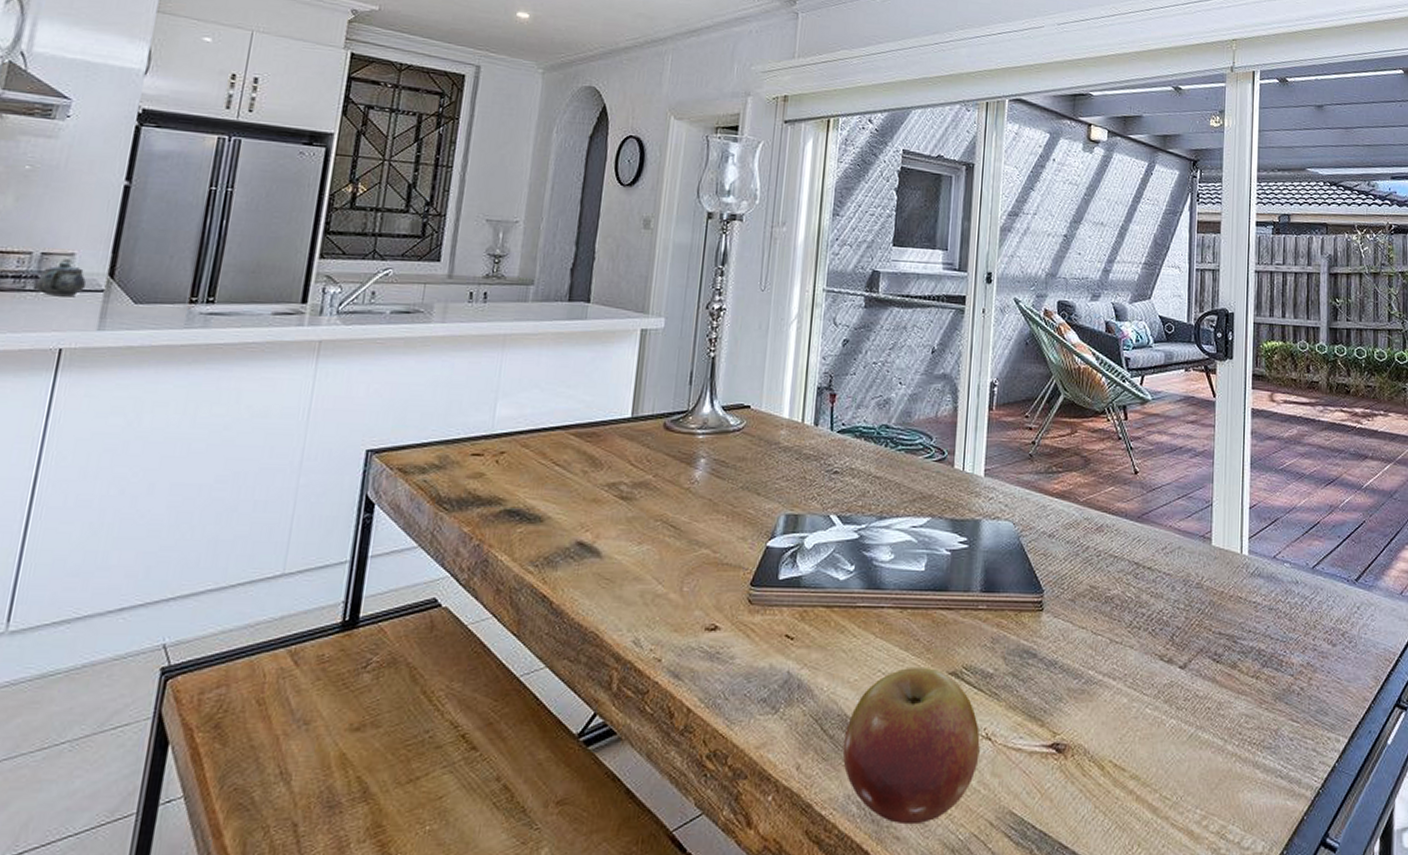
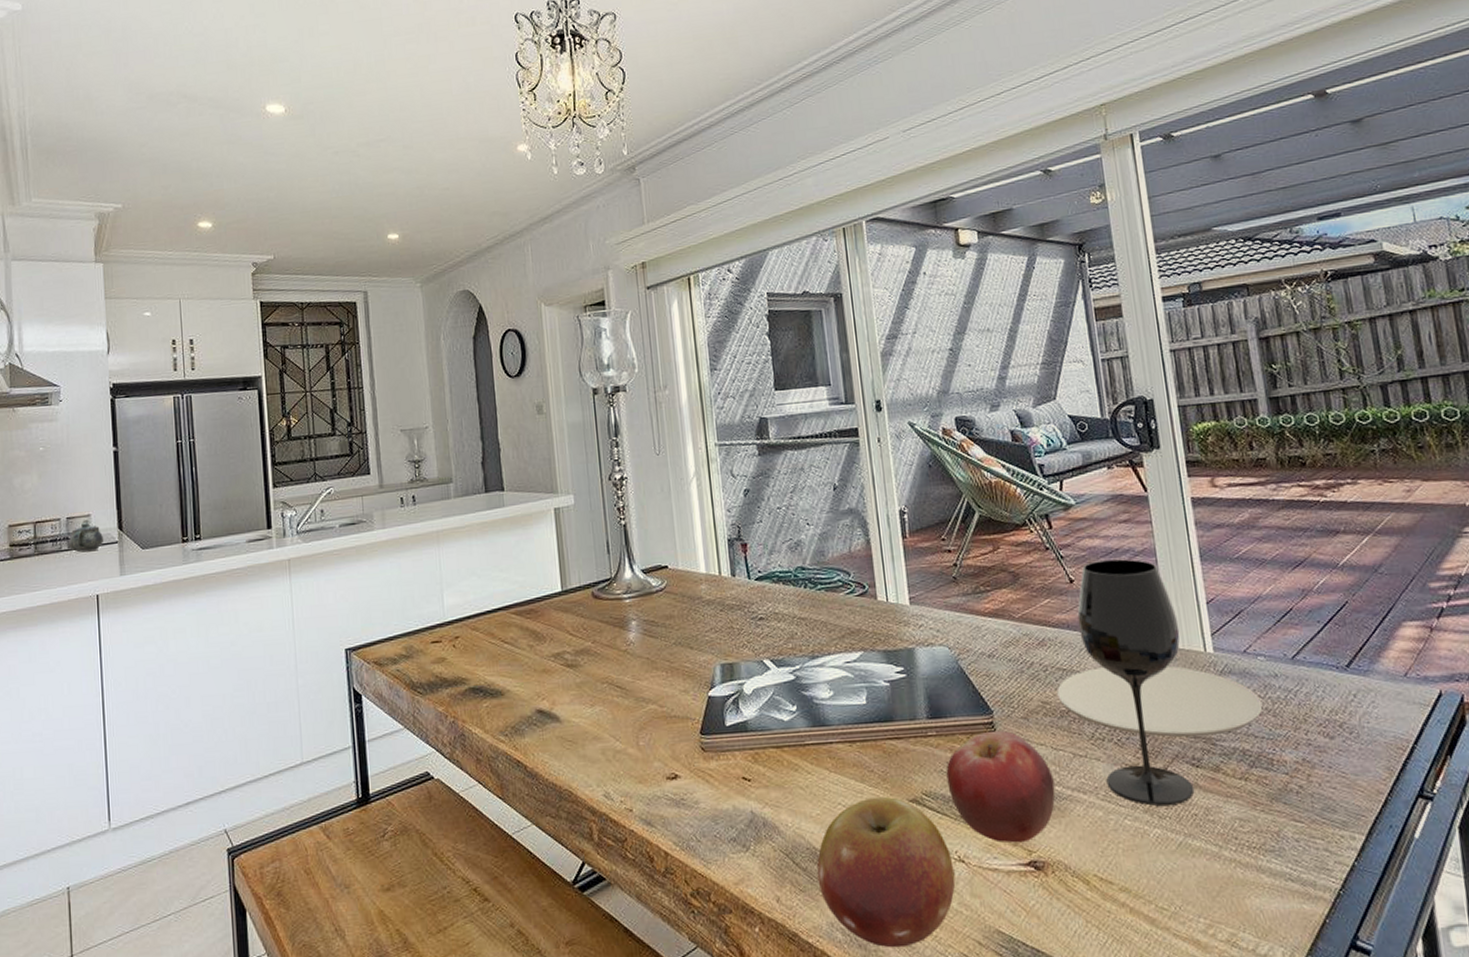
fruit: none [988,609,1089,724] -> present [946,730,1056,843]
plate: none [1105,558,1282,634] -> present [1057,665,1263,738]
wine glass: none [1135,456,1223,698] -> present [1077,559,1195,807]

